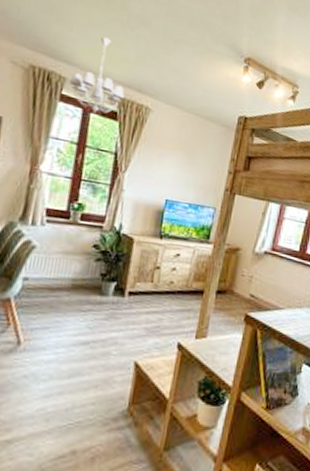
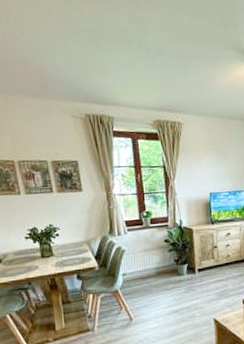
chandelier: present [70,37,125,114] -> none [117,74,160,139]

